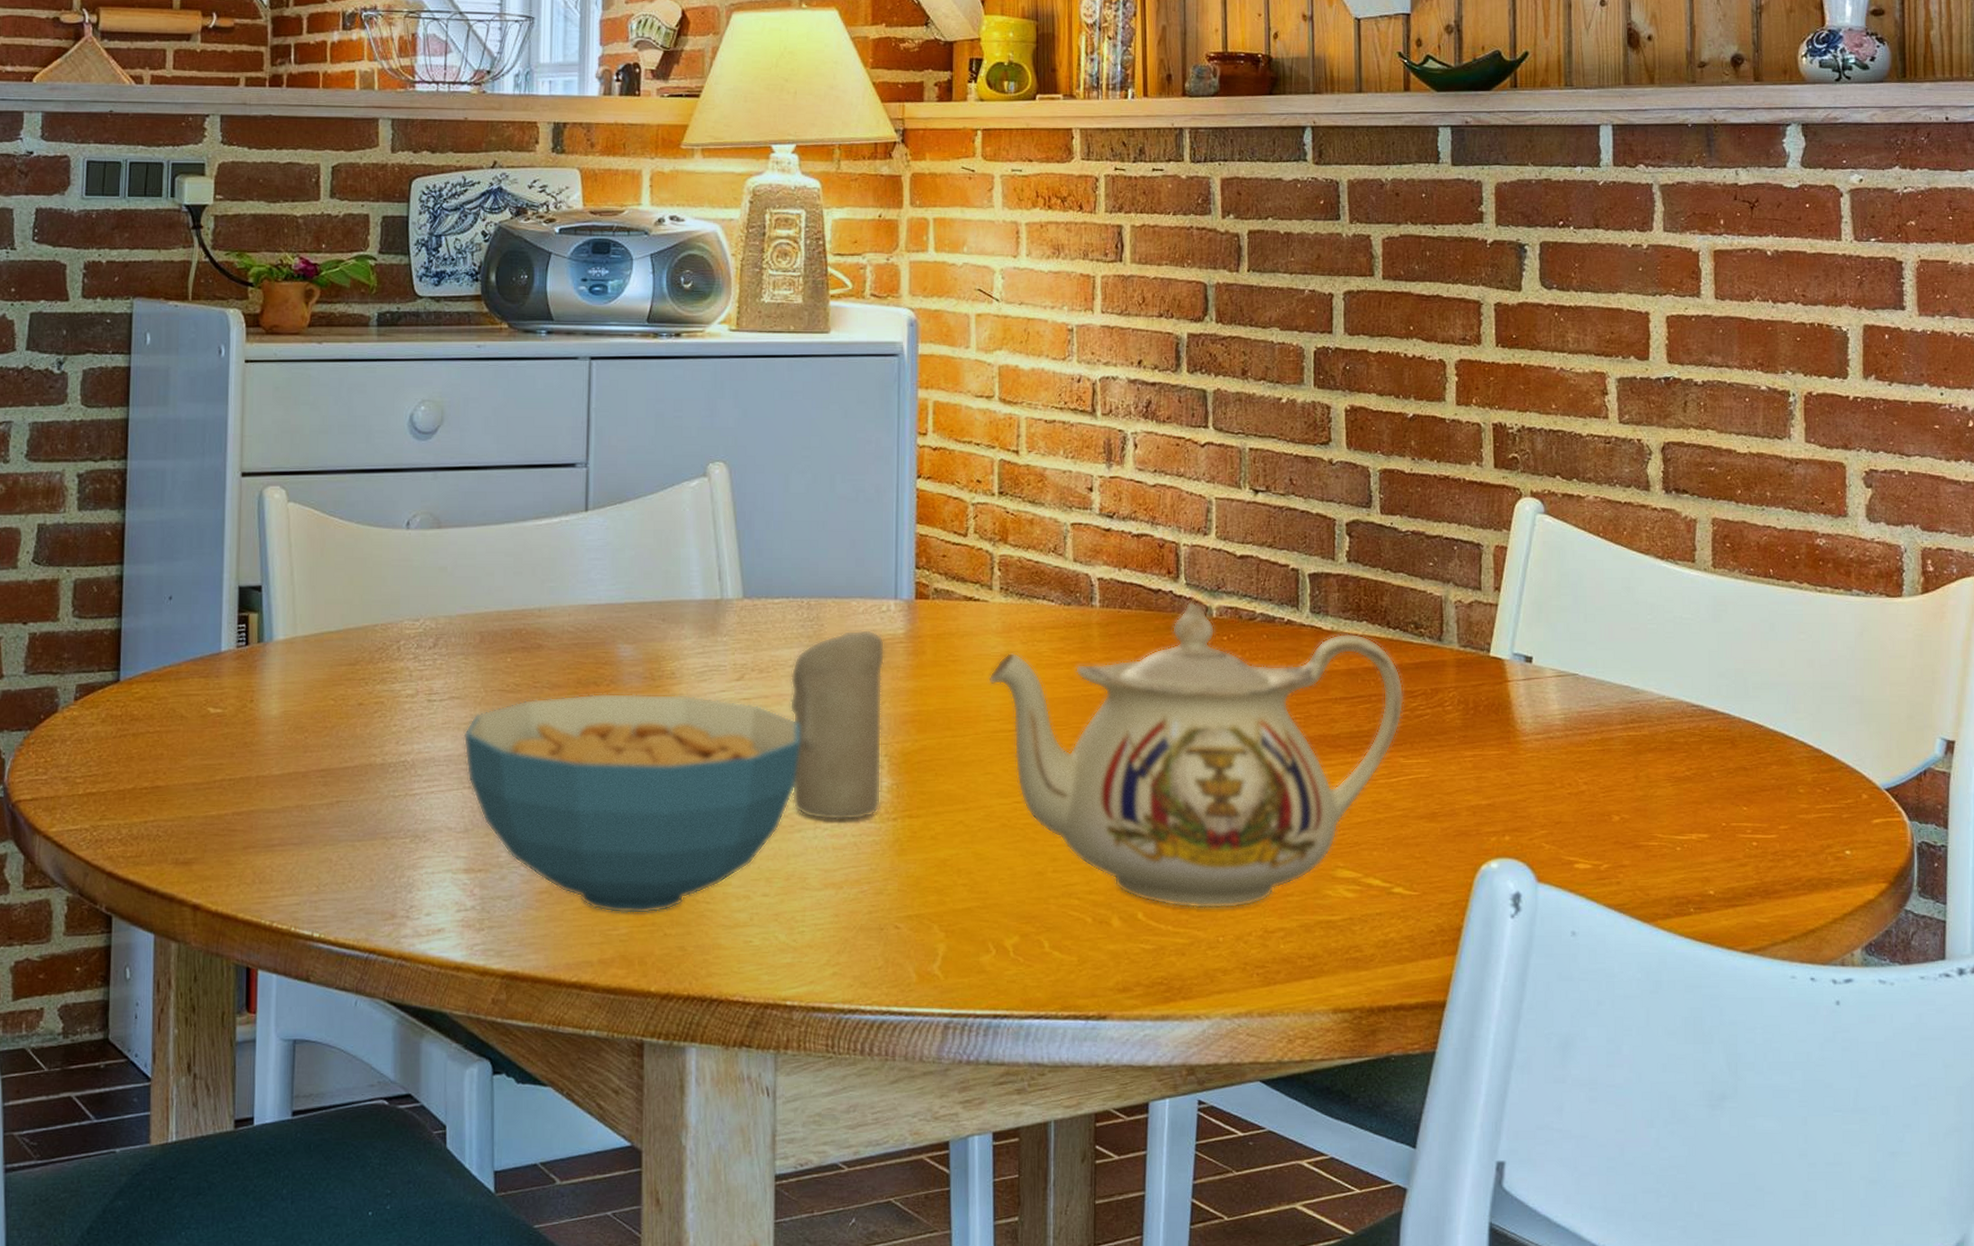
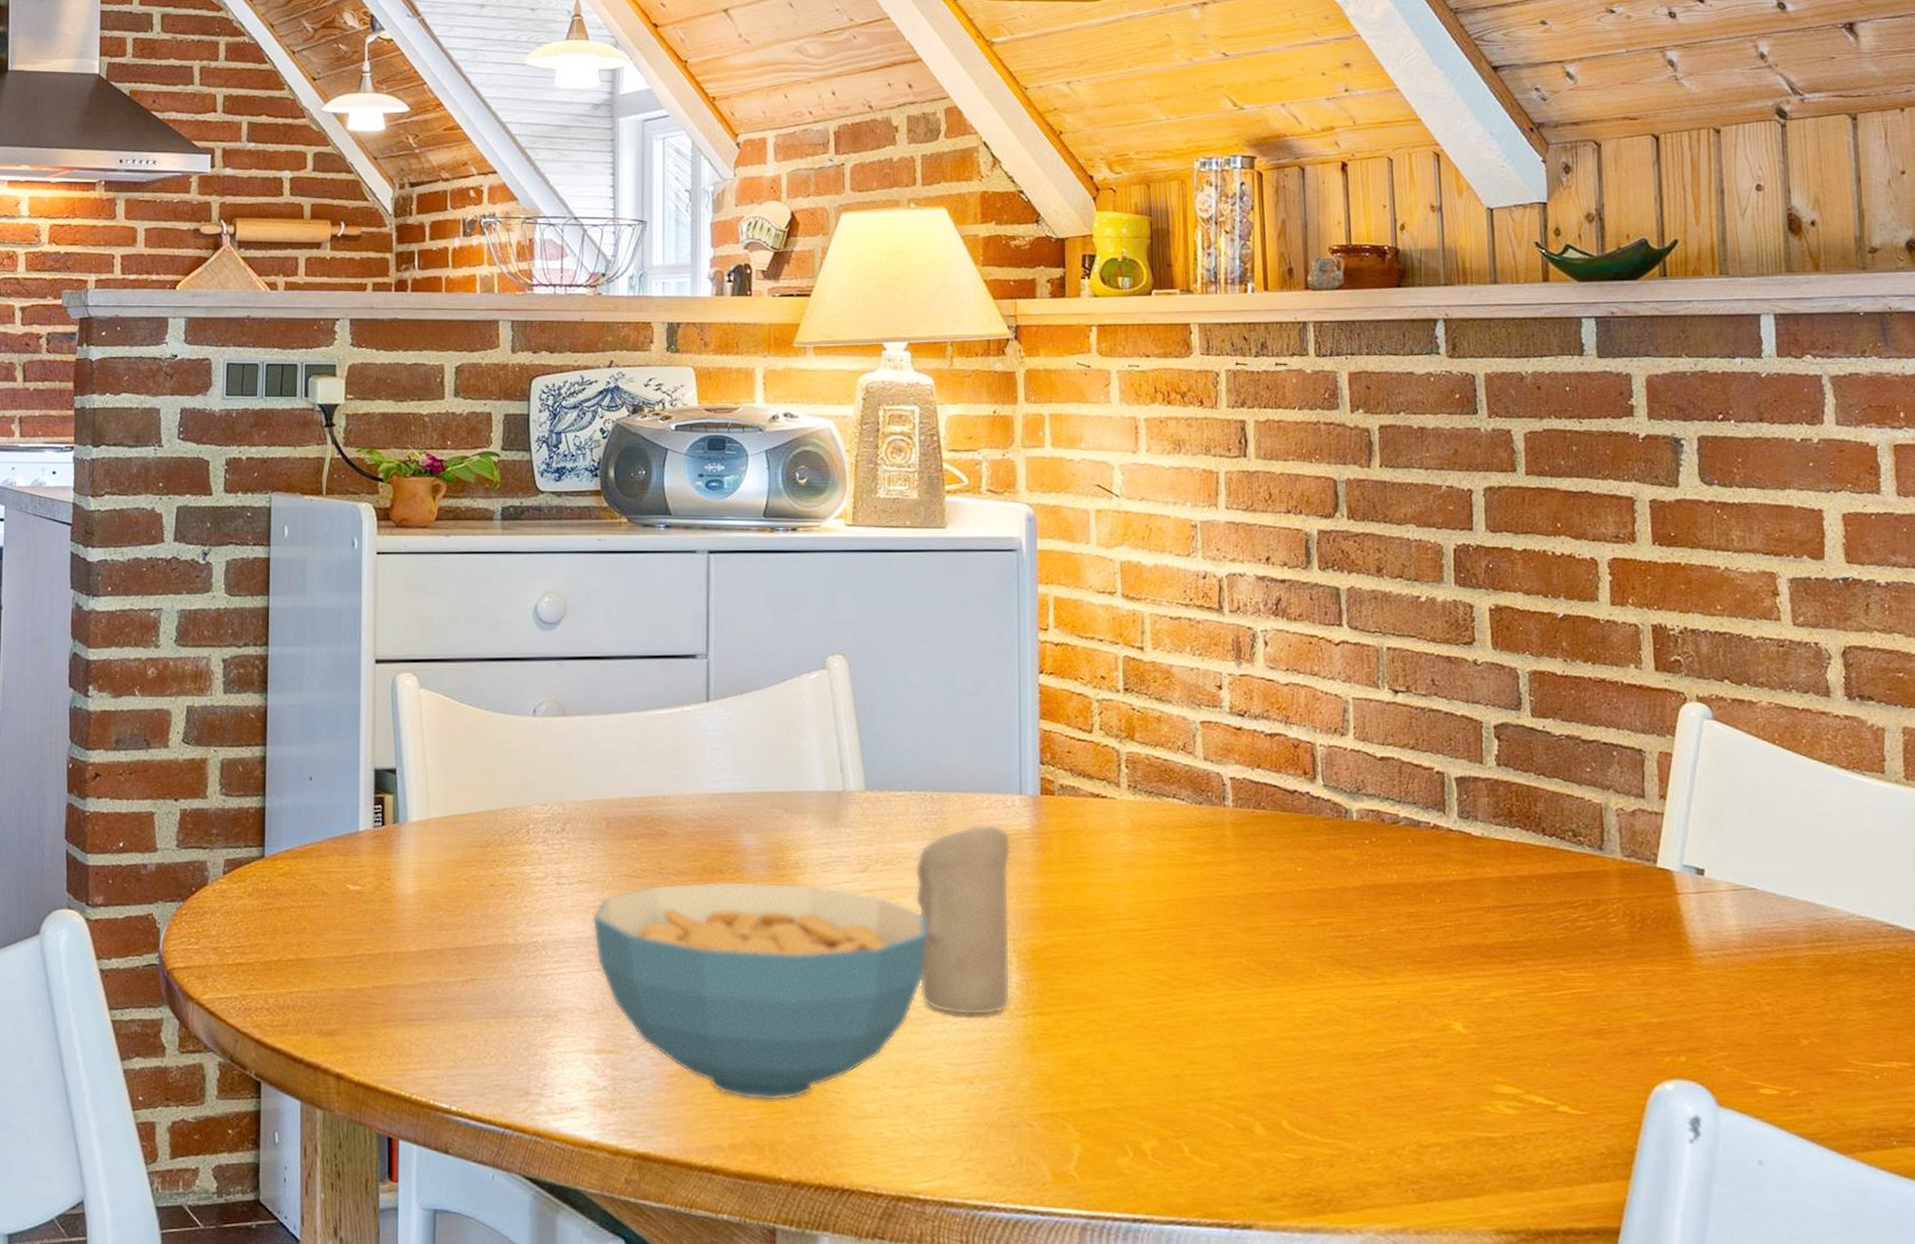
teapot: present [989,601,1404,909] -> none [1118,803,1563,1121]

